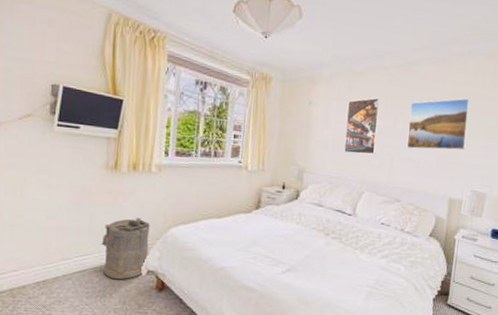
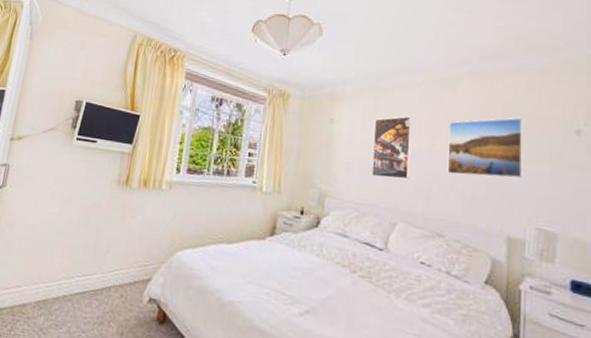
laundry hamper: present [101,218,150,280] -> none [104,237,156,306]

